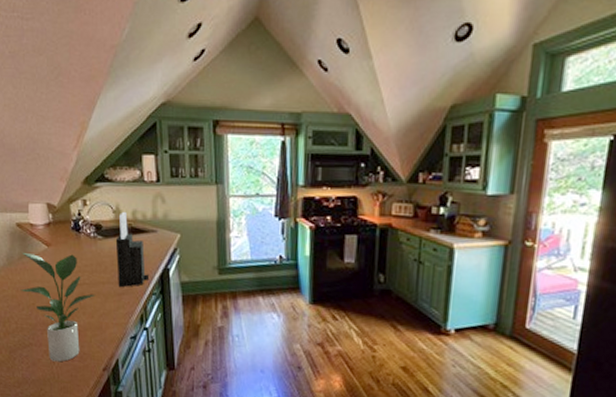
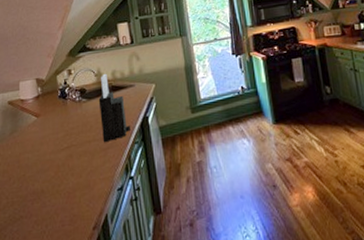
potted plant: present [21,253,94,362] -> none [12,120,82,231]

